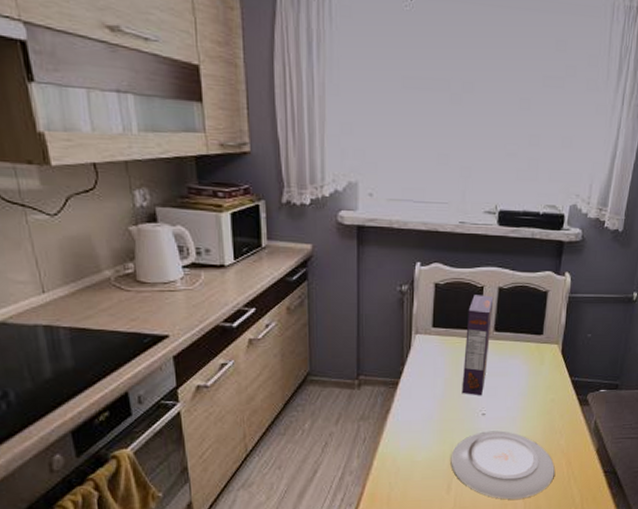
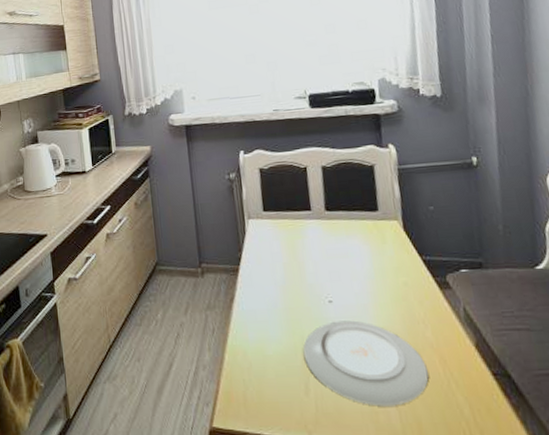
cereal box: present [461,295,494,396] -> none [295,175,326,281]

